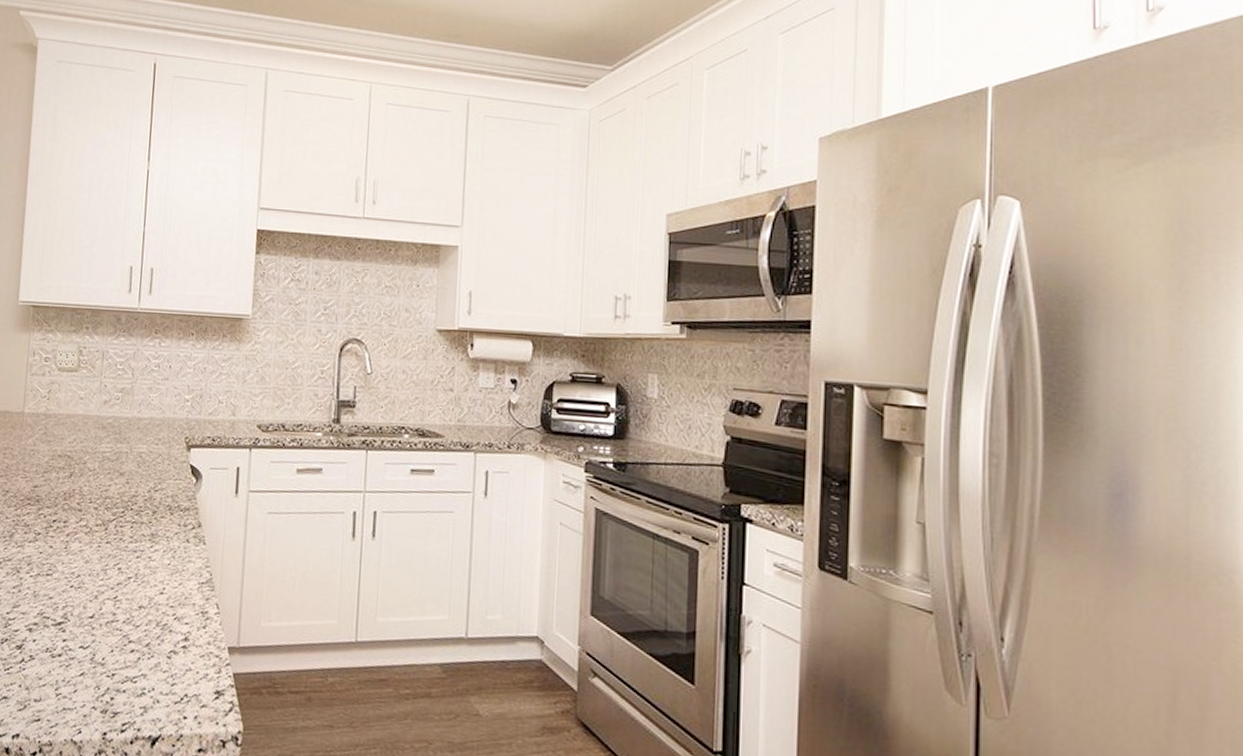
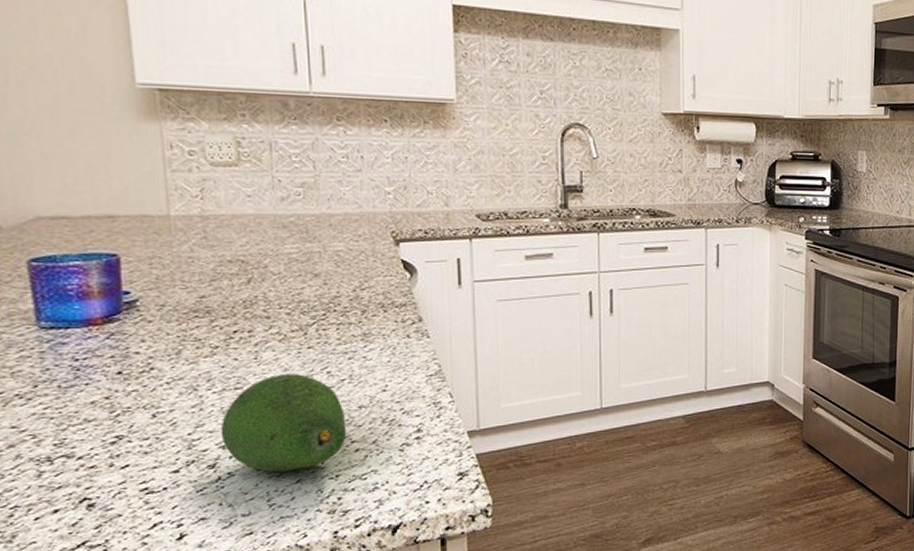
fruit: none [30,565,127,663] -> present [220,374,347,473]

